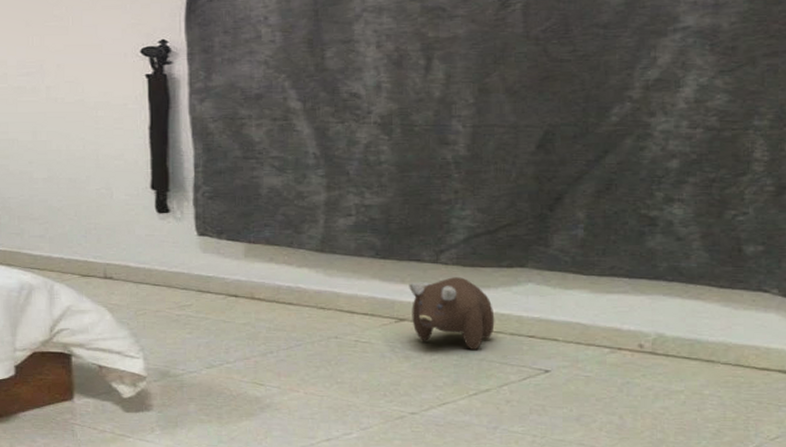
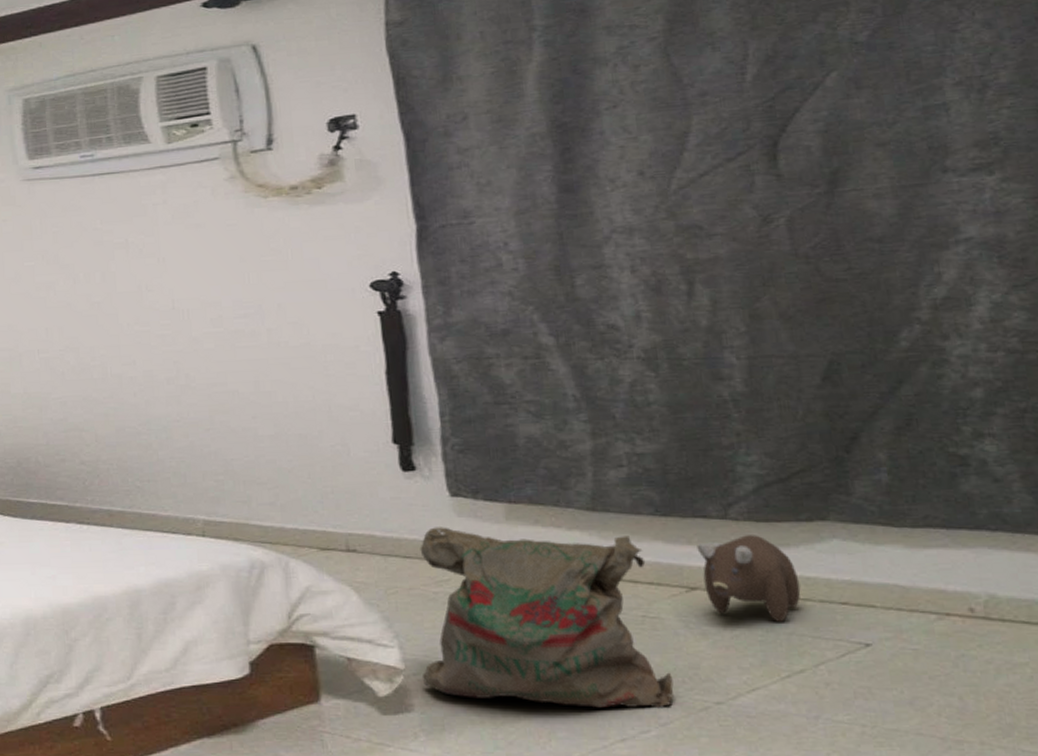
bag: none [162,261,376,416] -> present [420,527,674,709]

